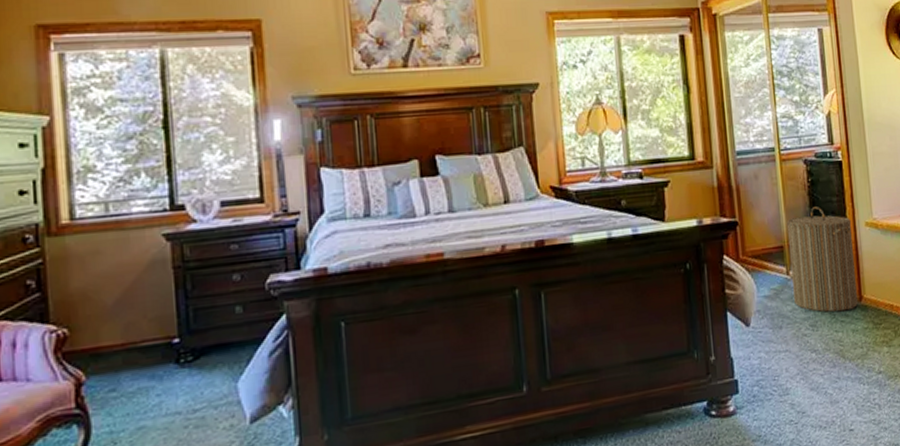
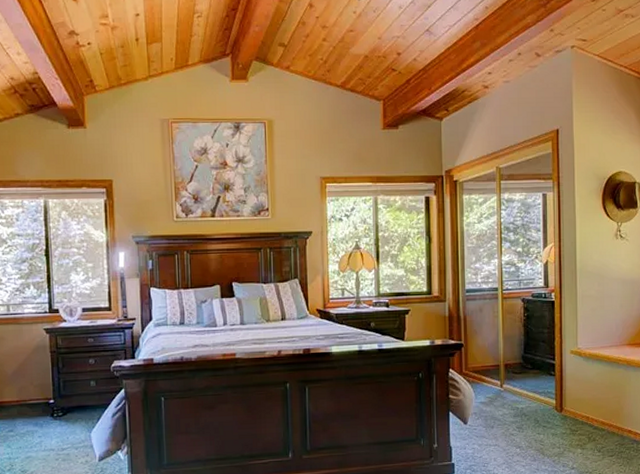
laundry hamper: present [786,206,859,313] -> none [503,336,560,419]

